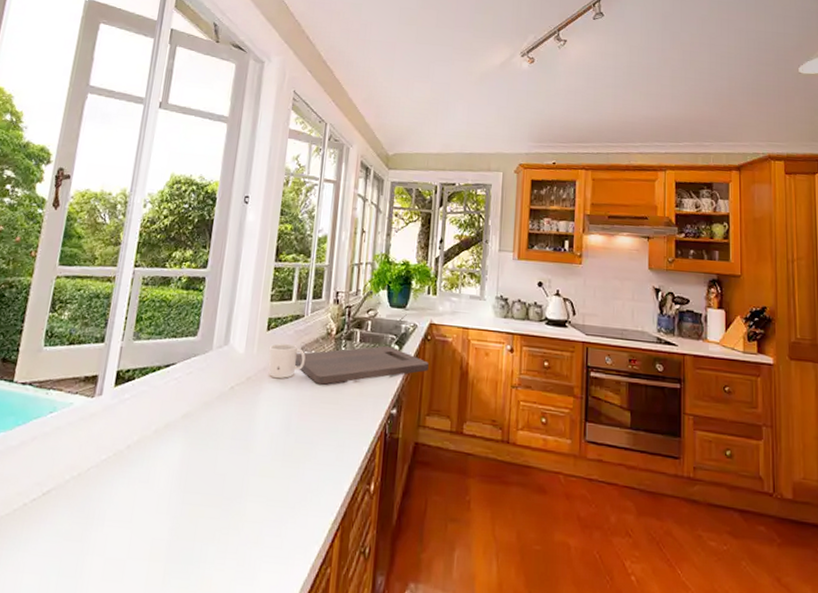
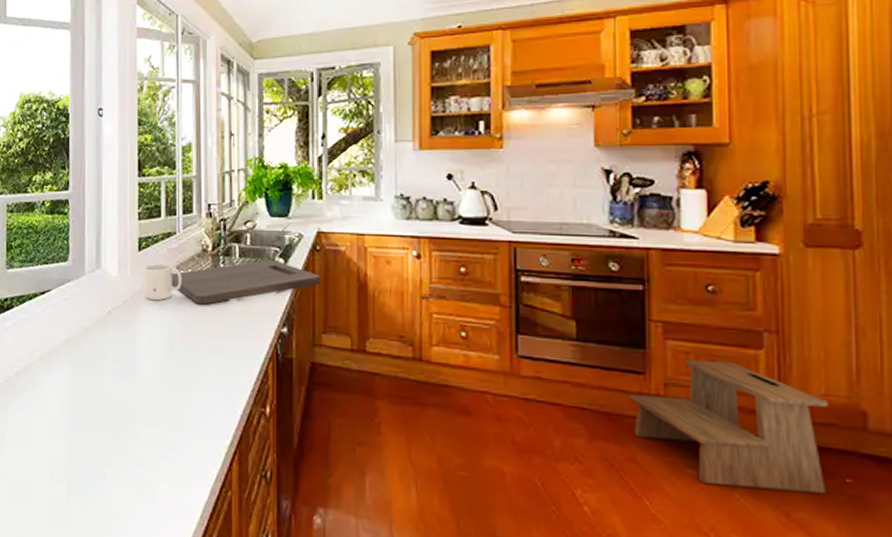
step stool: none [668,447,805,561] -> present [629,359,828,494]

